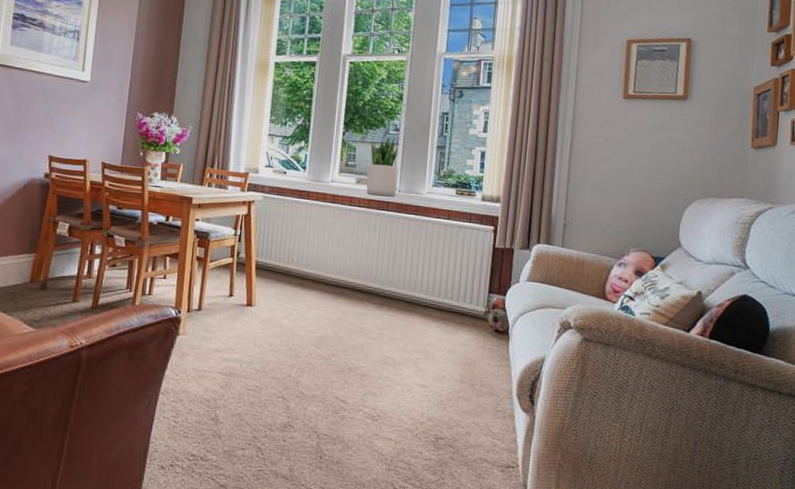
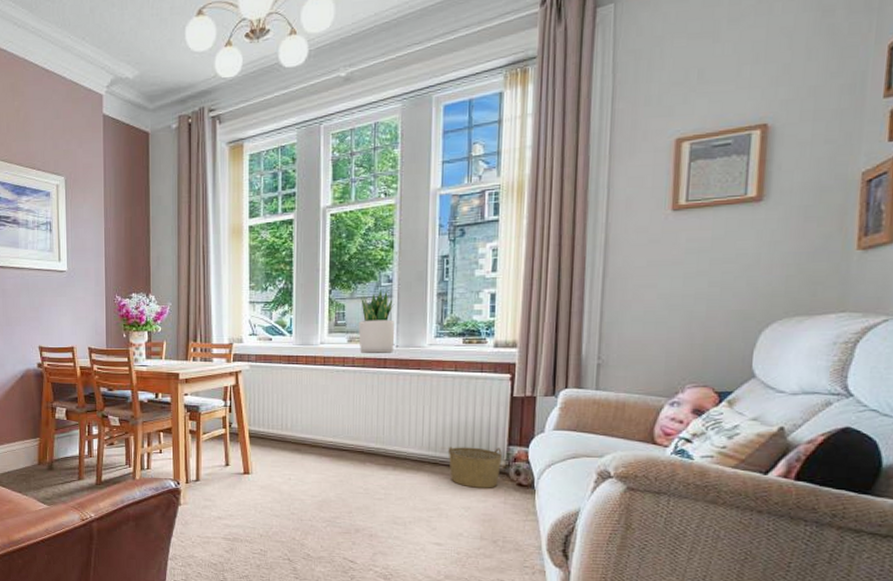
basket: none [437,291,483,333] -> present [448,447,502,488]

